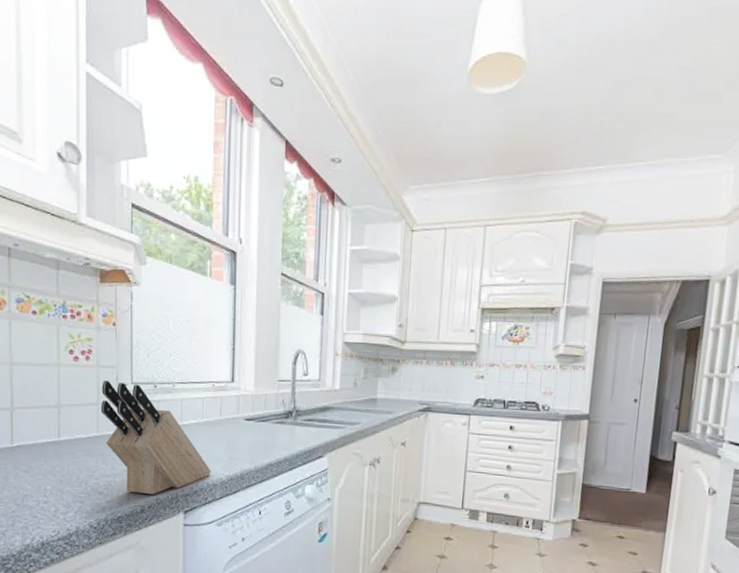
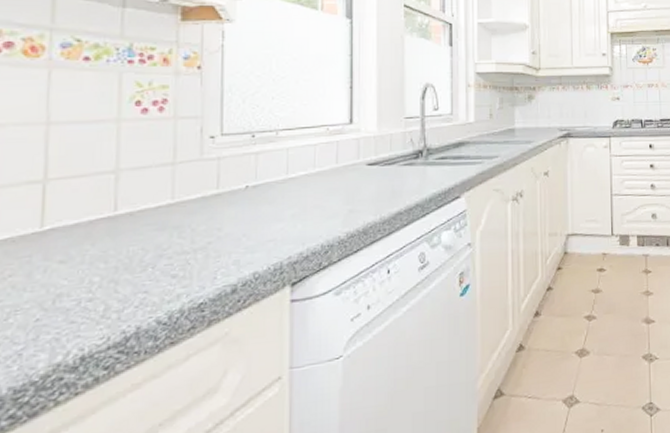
knife block: present [100,381,211,495] -> none [177,134,326,270]

